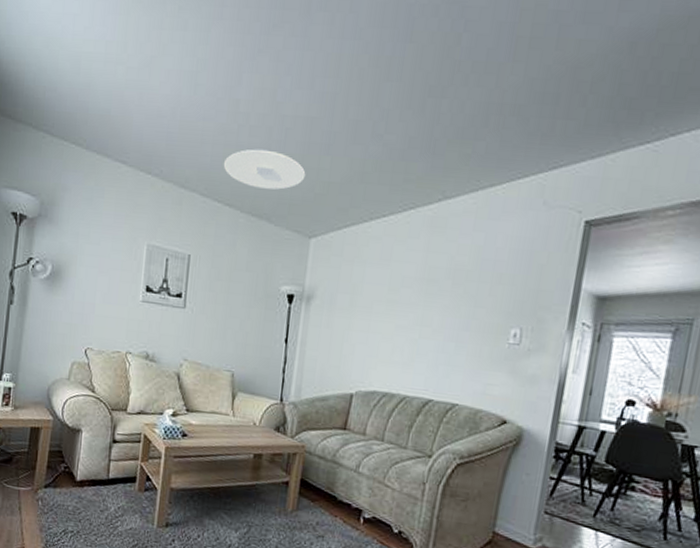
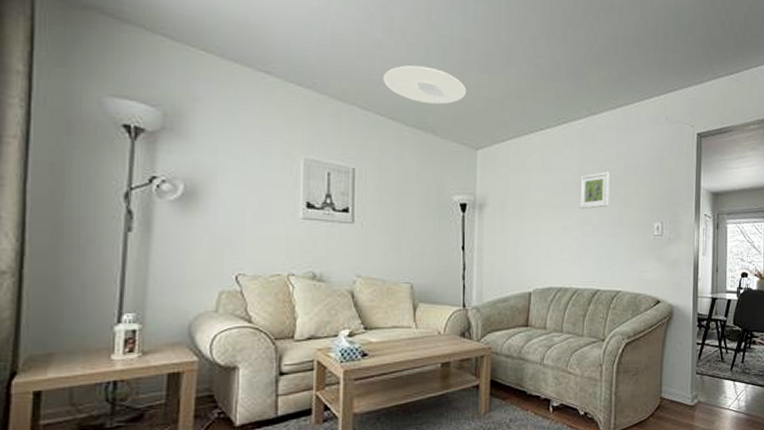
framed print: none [418,265,461,308] -> present [579,171,610,210]

